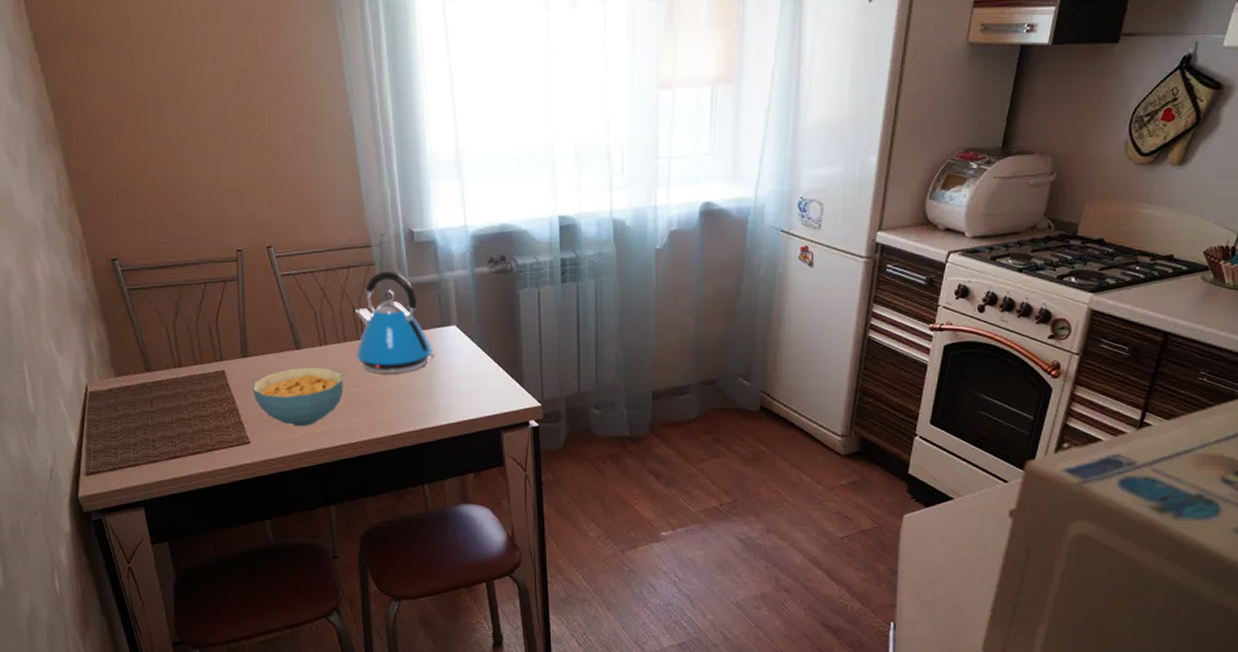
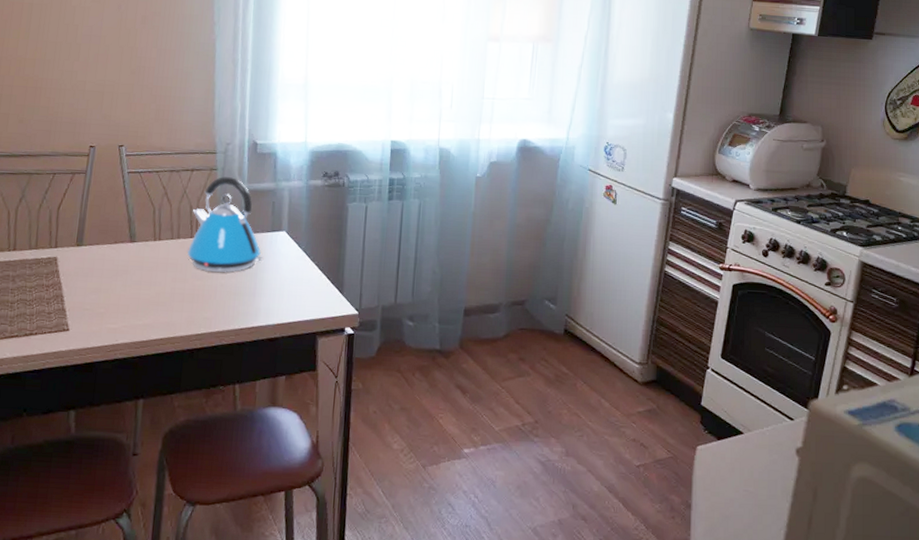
cereal bowl: present [252,367,344,427] -> none [80,259,171,318]

